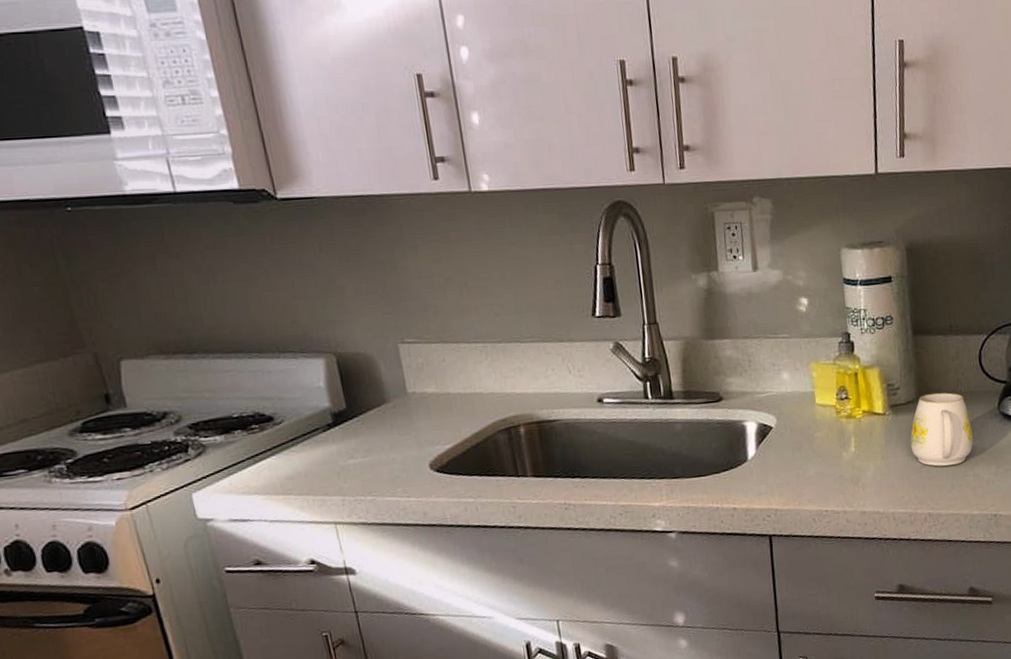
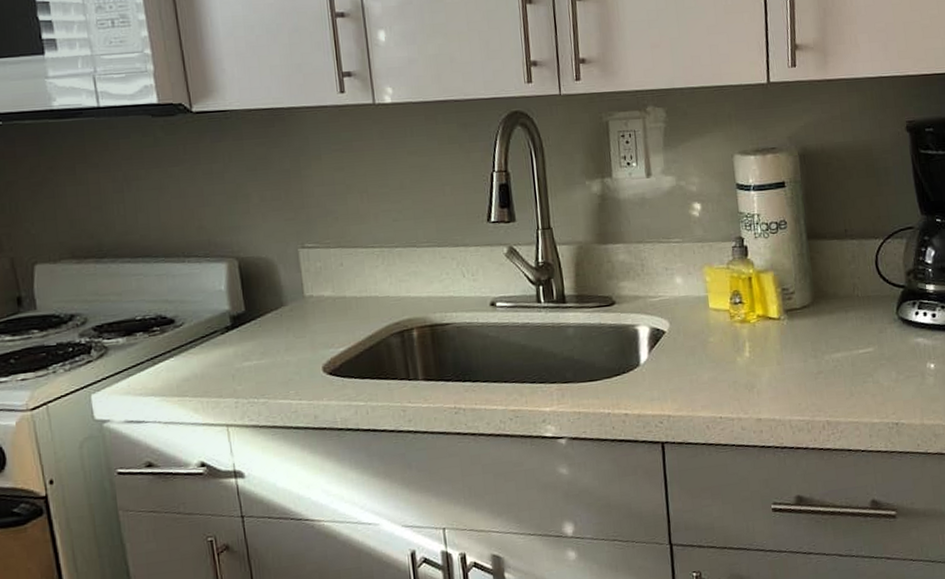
mug: present [910,392,973,467] -> none [806,297,872,373]

